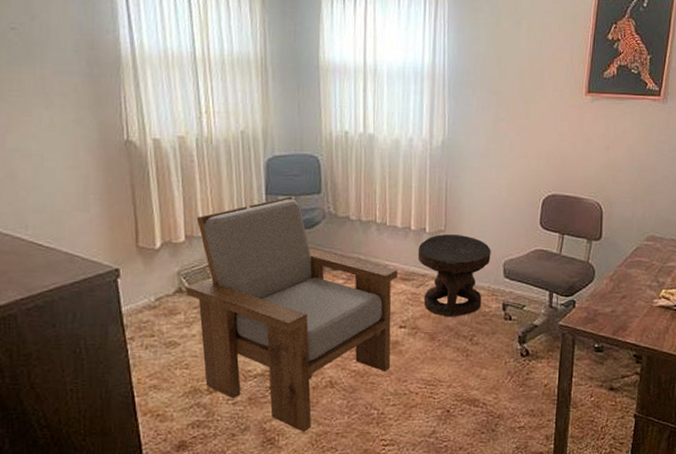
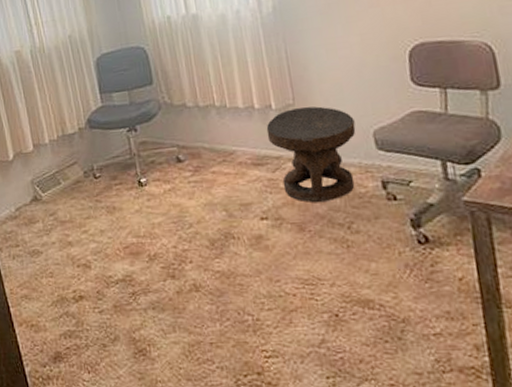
armchair: present [186,196,398,432] -> none [40,92,259,342]

